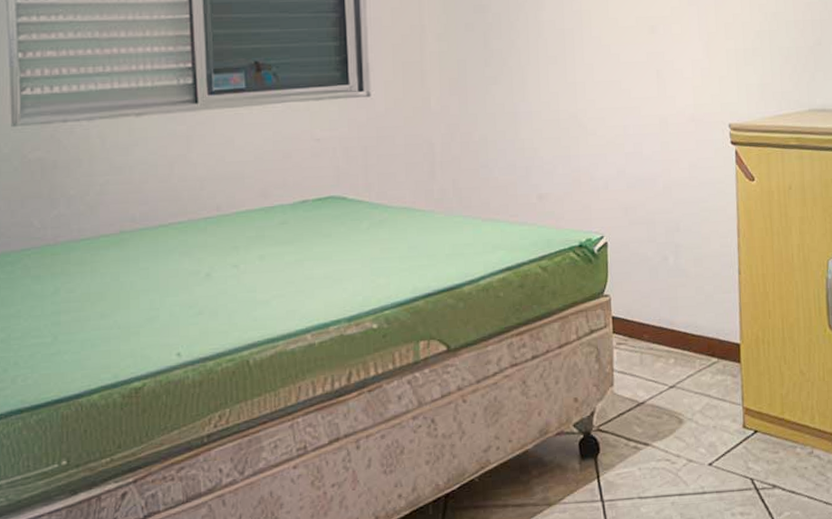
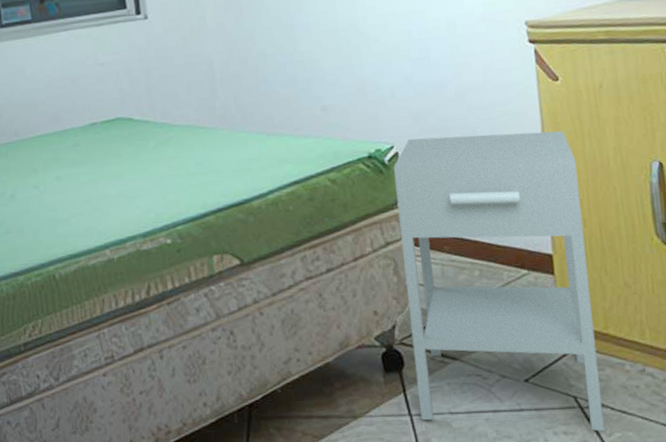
nightstand: none [602,227,776,511] -> present [393,131,605,432]

